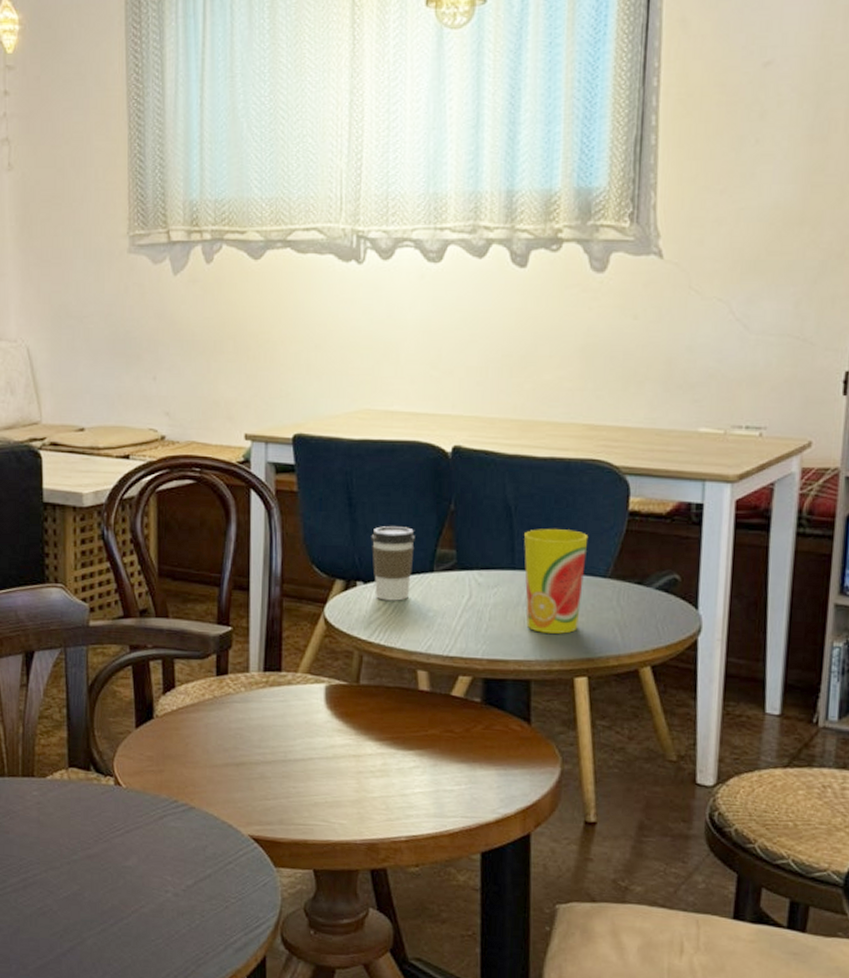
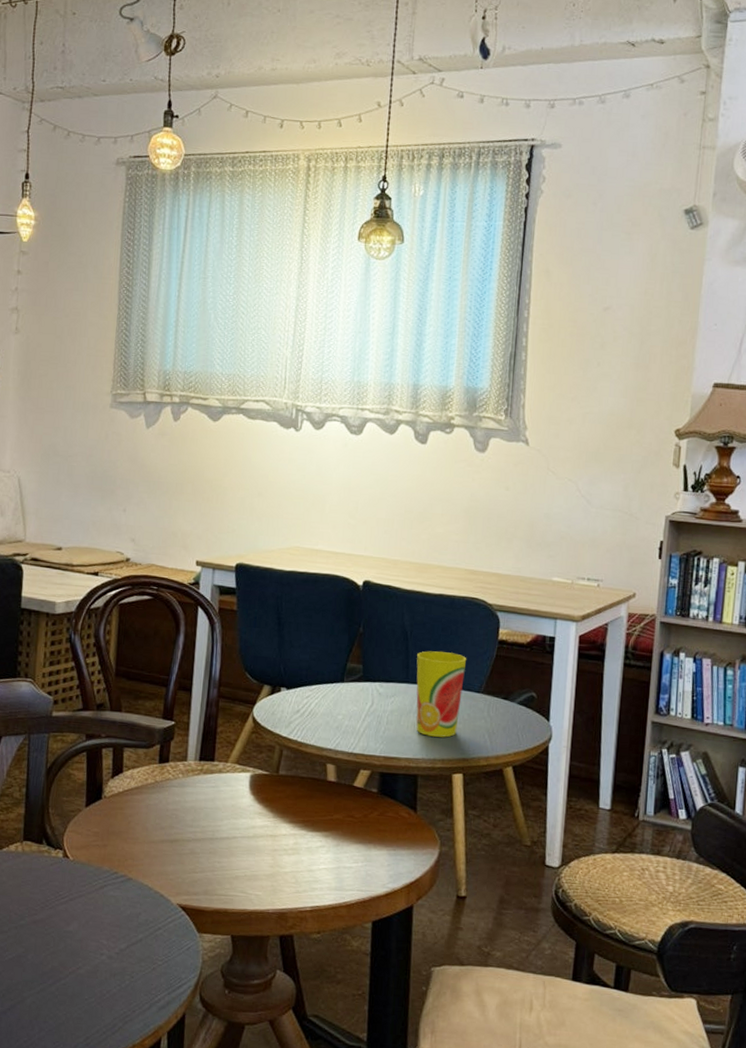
coffee cup: present [371,526,415,601] -> none [294,642,330,705]

